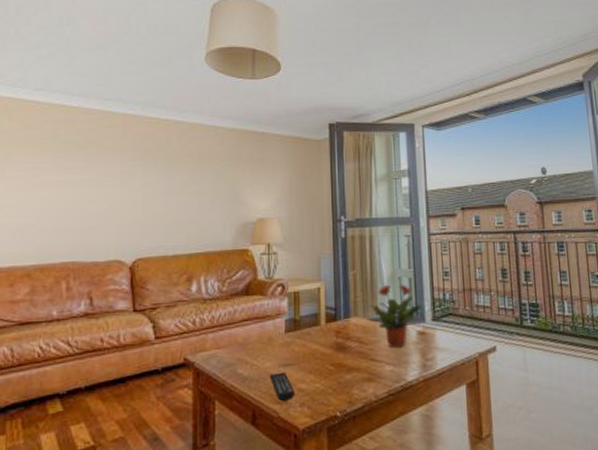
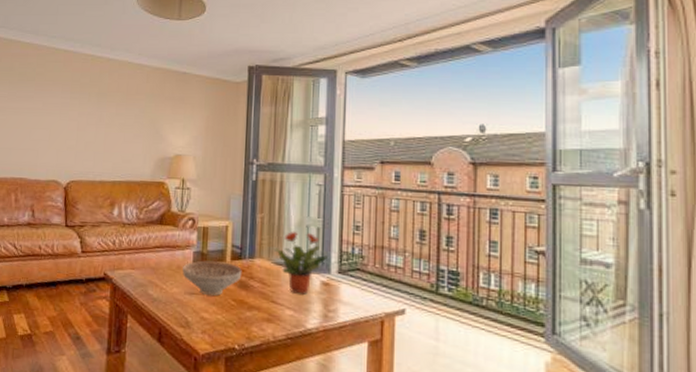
remote control: present [269,372,295,401] -> none [176,299,198,326]
decorative bowl: none [275,326,338,365] -> present [182,260,242,296]

